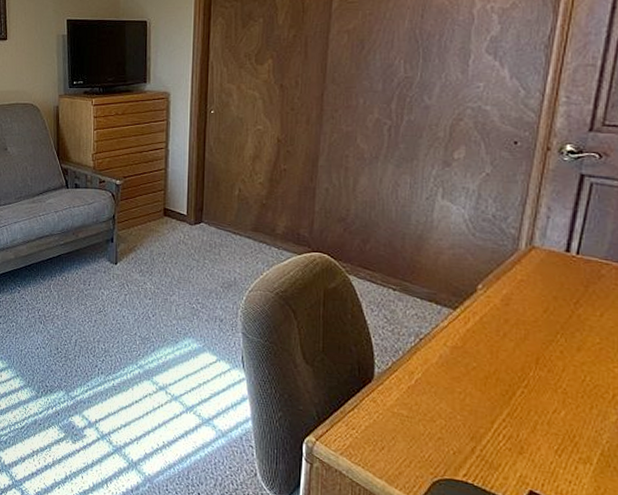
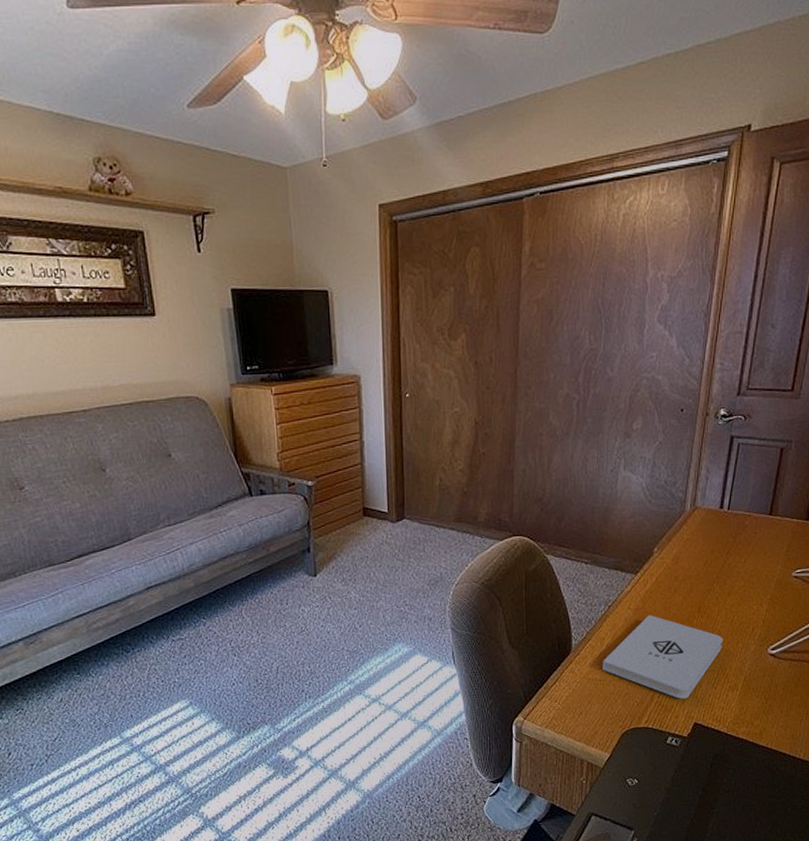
notepad: none [411,356,571,460] -> present [603,615,723,699]

